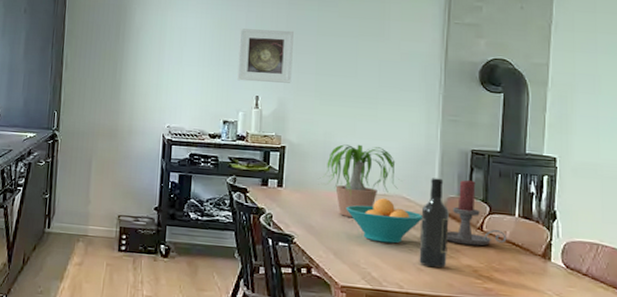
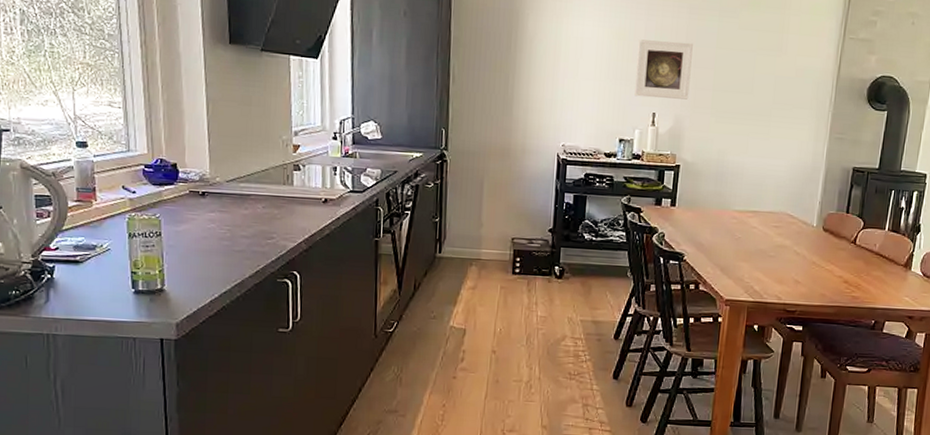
potted plant: present [320,144,400,217] -> none [711,162,786,234]
fruit bowl: present [346,198,422,244] -> none [734,215,804,259]
wine bottle: present [419,178,449,269] -> none [797,195,828,280]
candle holder: present [446,179,507,246] -> none [823,196,876,259]

